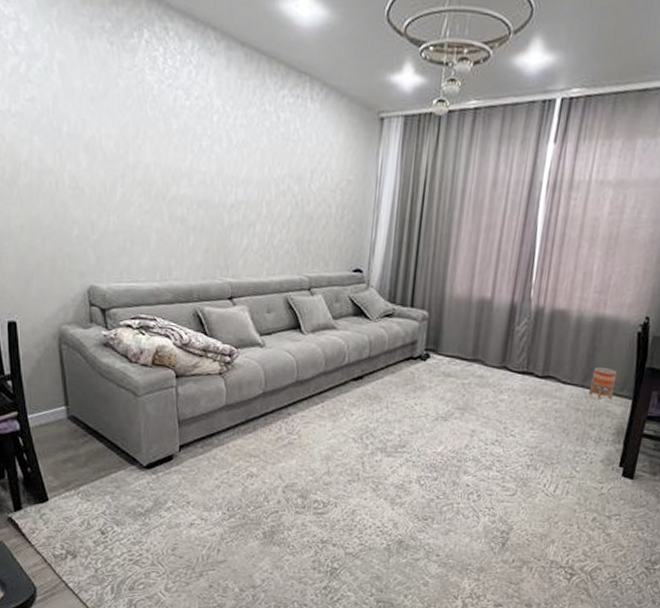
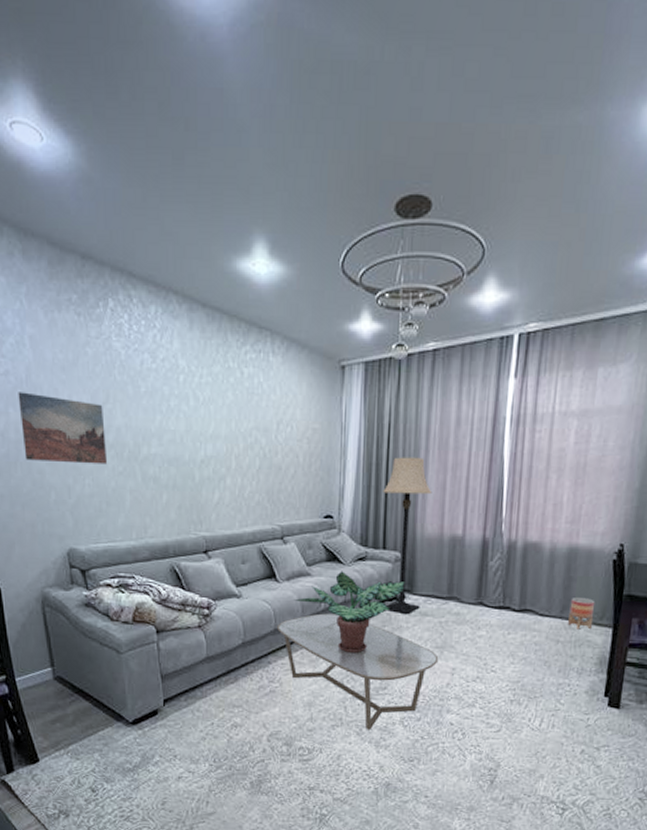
wall art: none [44,120,134,202] -> present [18,392,108,464]
coffee table: none [299,367,460,487] -> present [277,613,439,730]
potted plant: none [318,326,431,410] -> present [294,571,405,654]
lamp: none [410,215,464,375] -> present [383,457,432,615]

